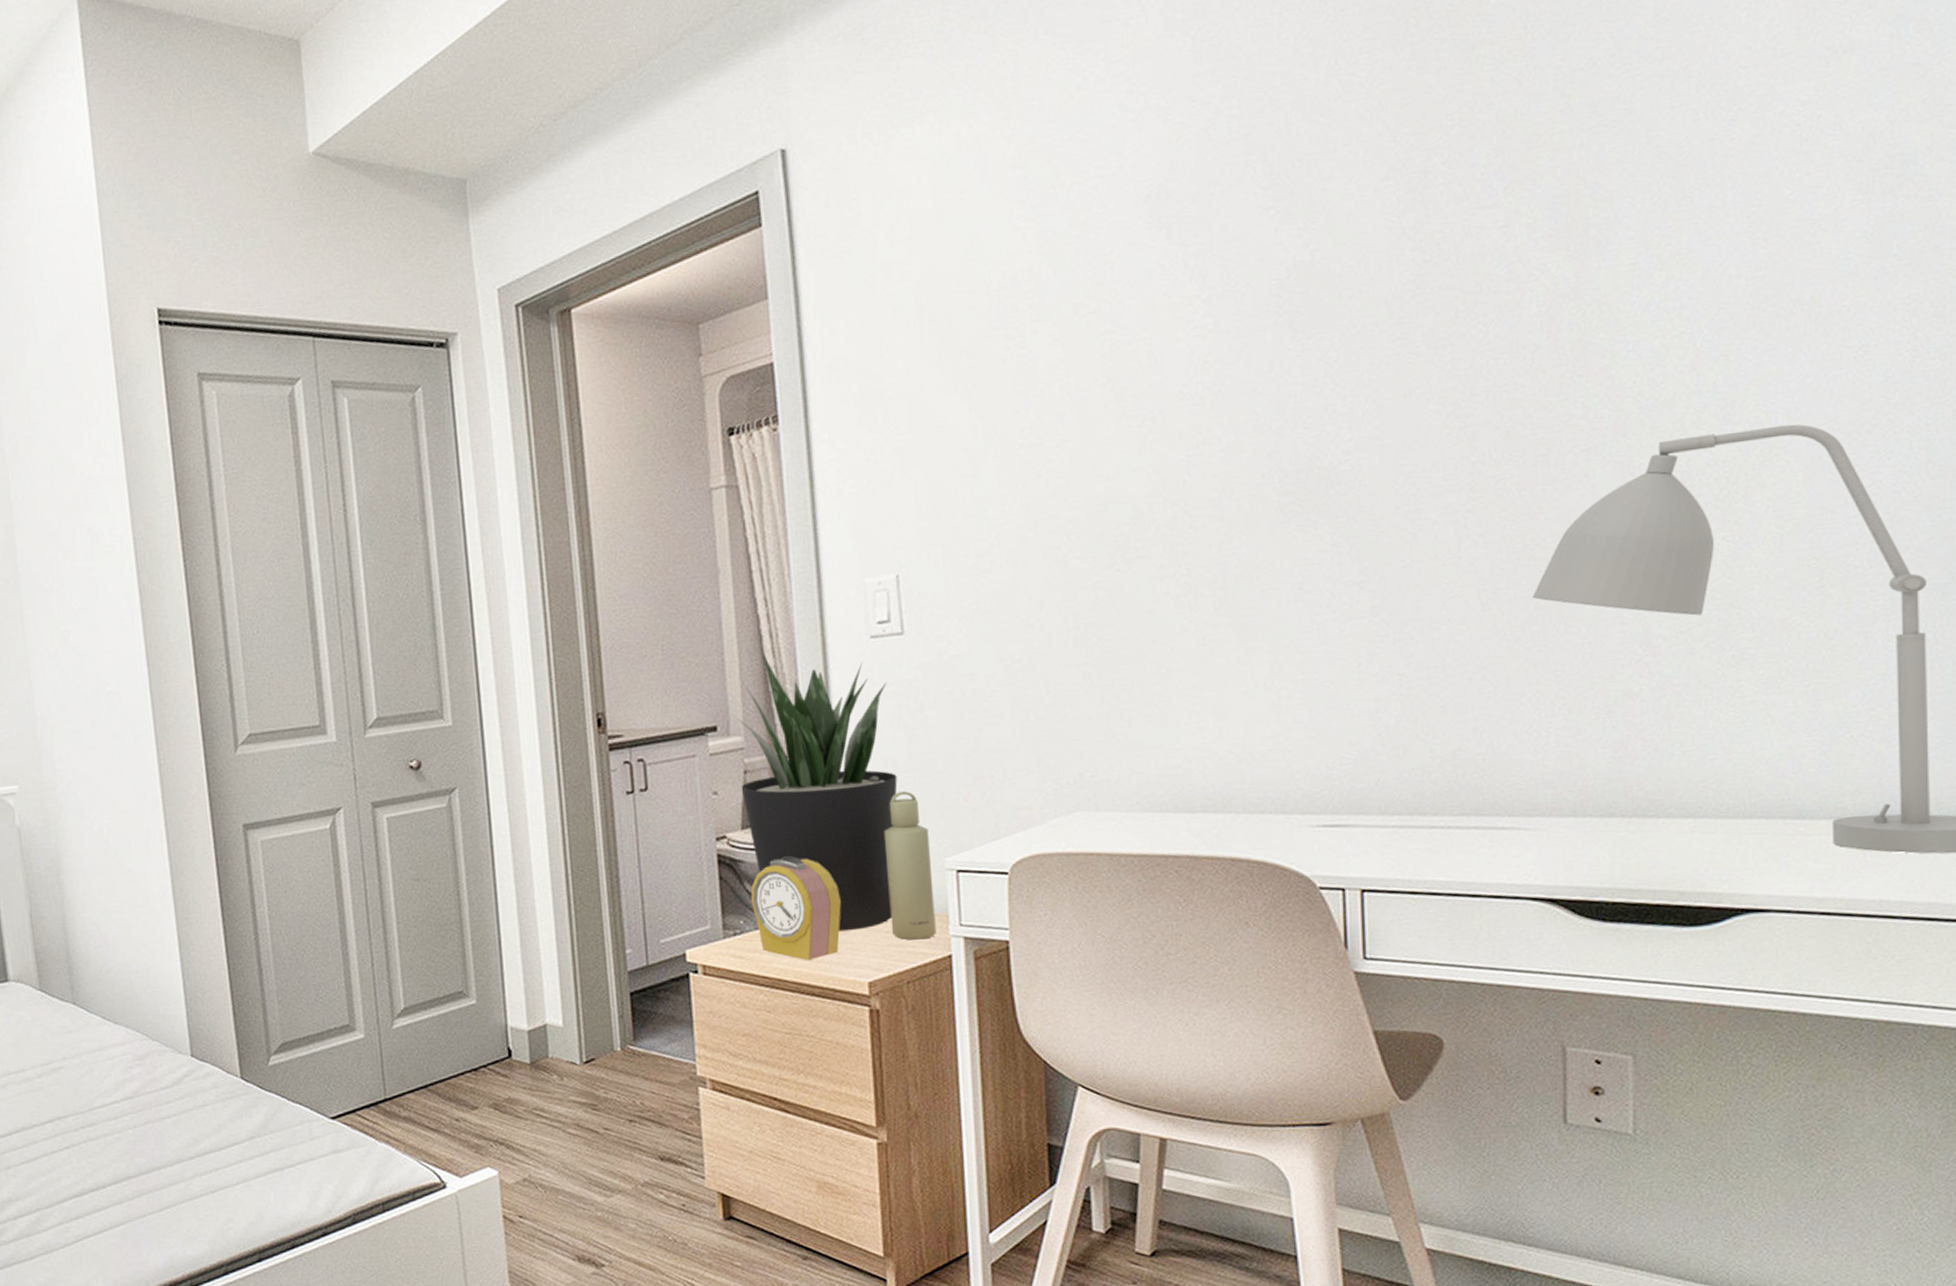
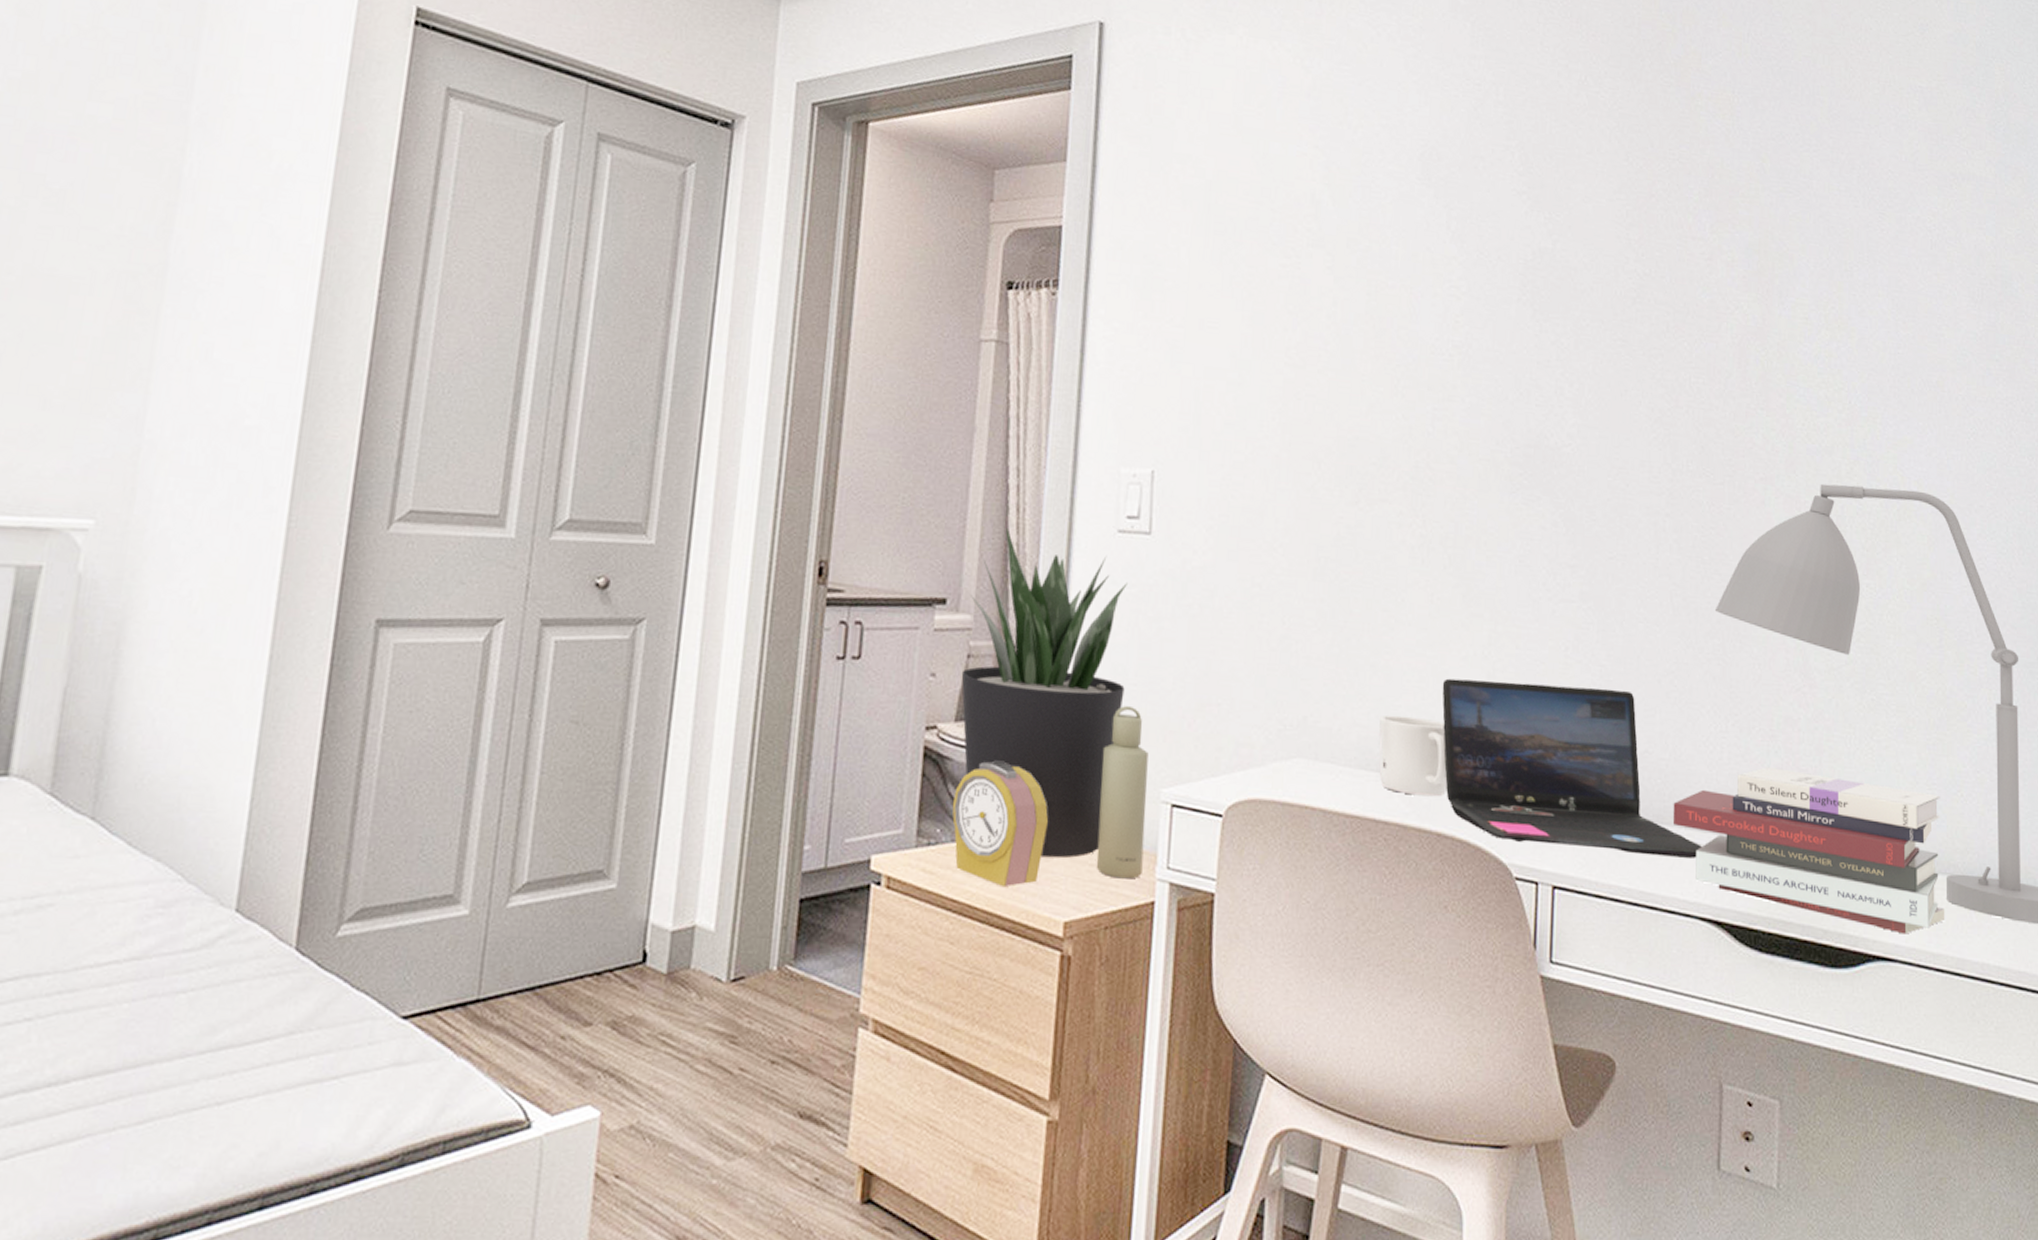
mug: none [1159,755,1238,828] -> present [1379,715,1448,797]
laptop: none [1223,695,1531,855] -> present [1442,678,1703,858]
books: none [1493,740,1832,884] -> present [1672,767,1945,934]

